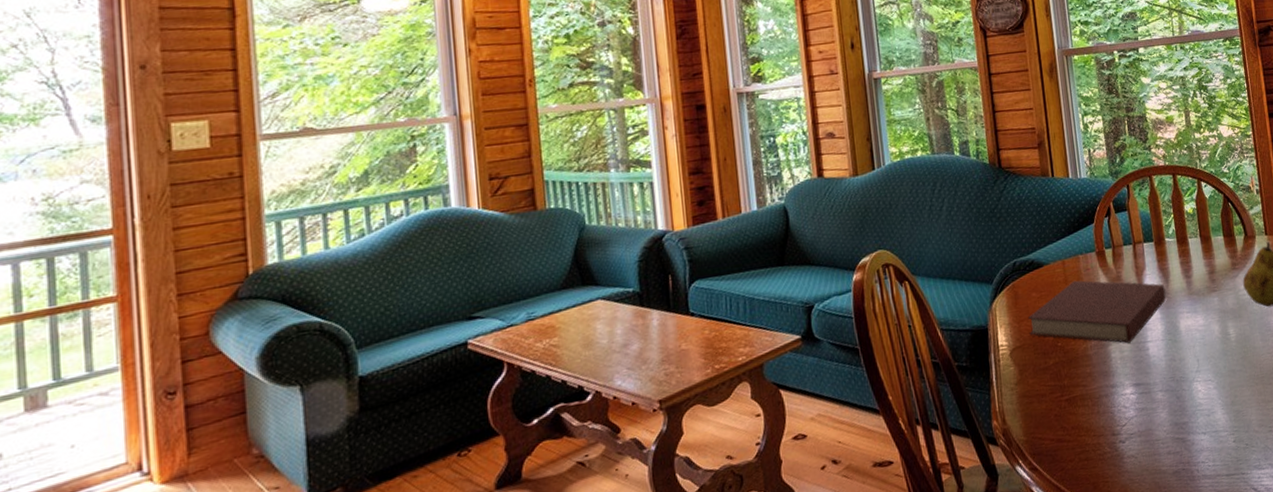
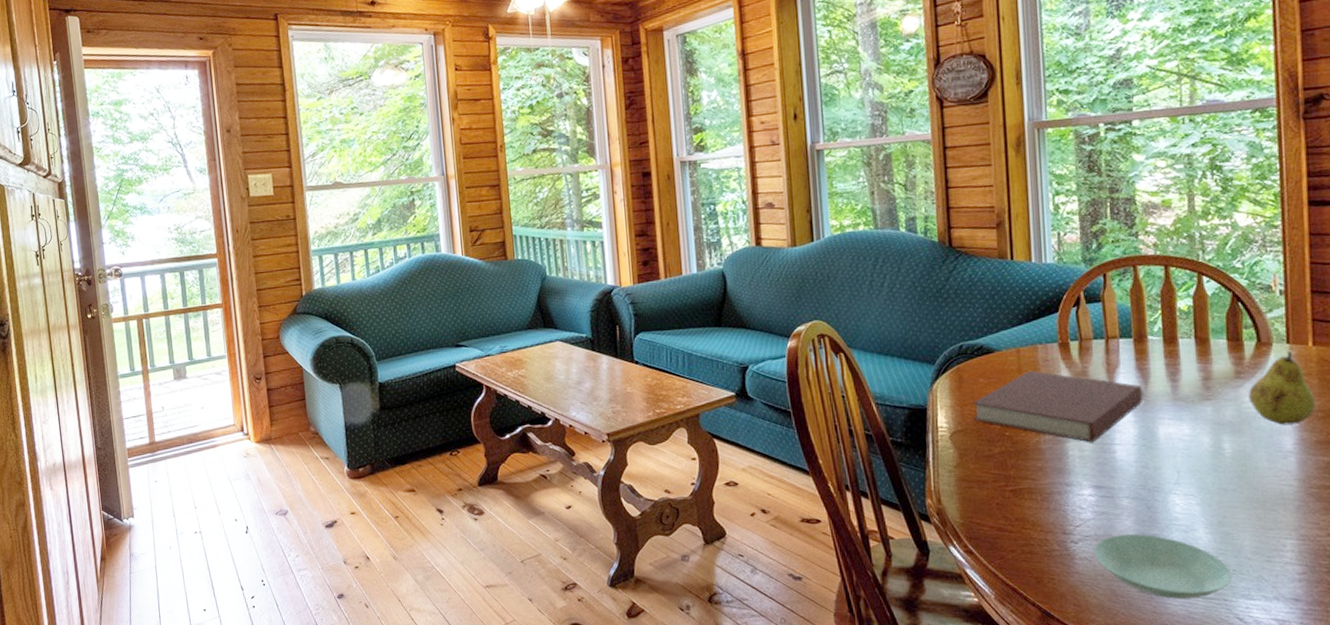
saucer: none [1138,423,1246,482] -> present [1093,534,1232,599]

